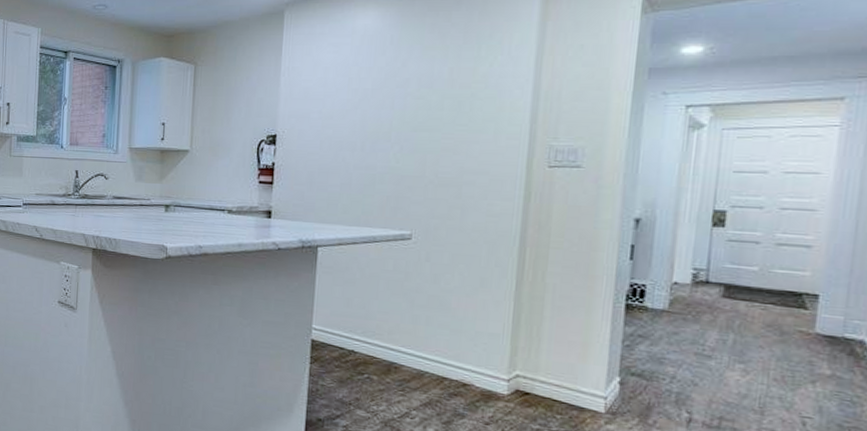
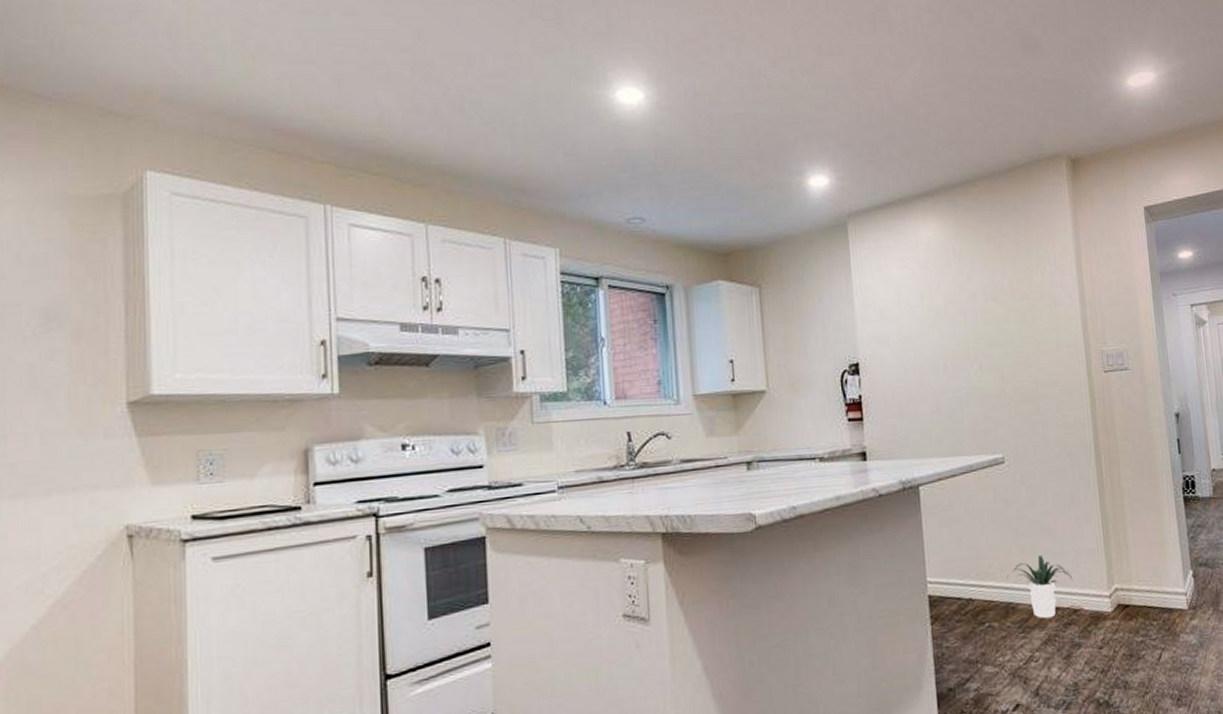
potted plant: none [394,328,468,386] -> present [1007,555,1073,619]

